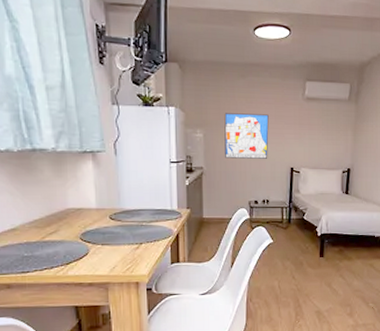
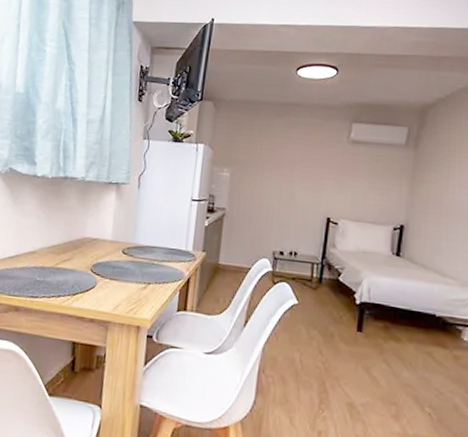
wall art: present [224,113,269,159] -> none [251,153,305,205]

